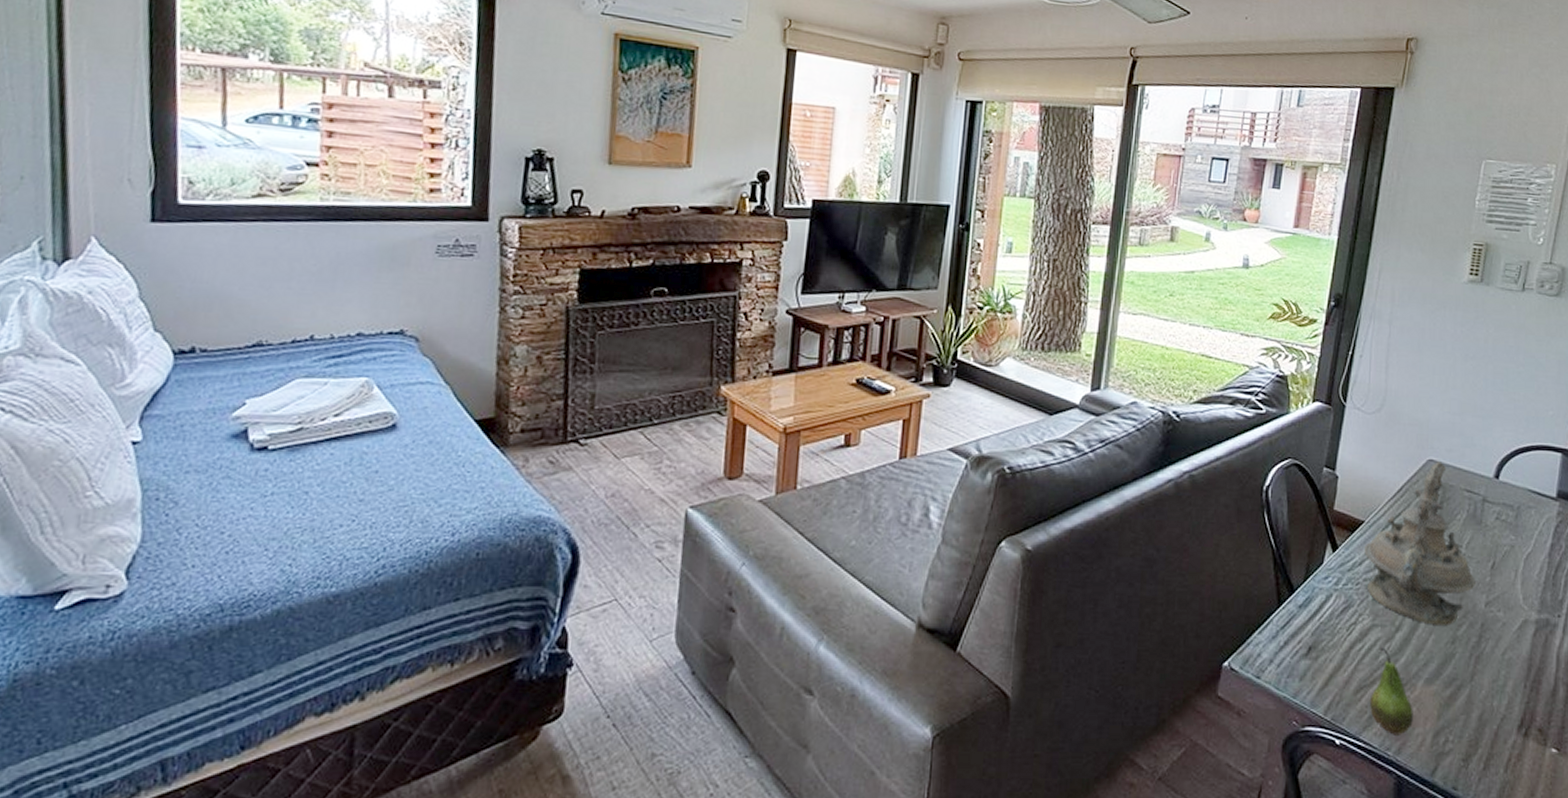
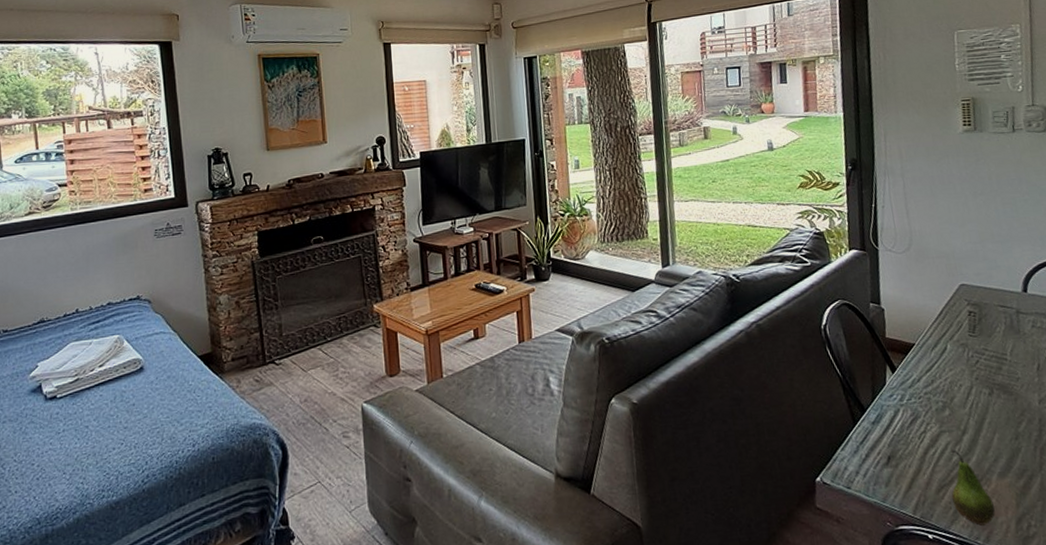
teapot: present [1364,461,1476,625] -> none [919,285,1026,426]

